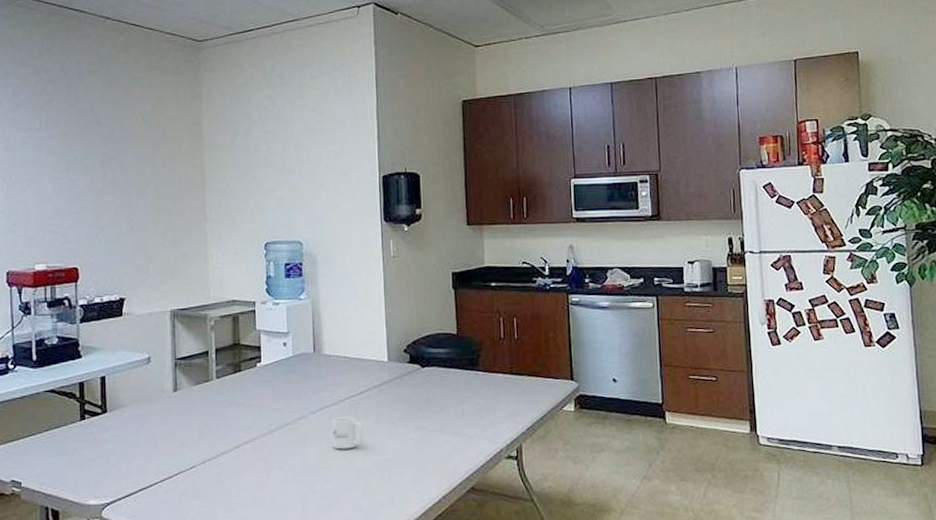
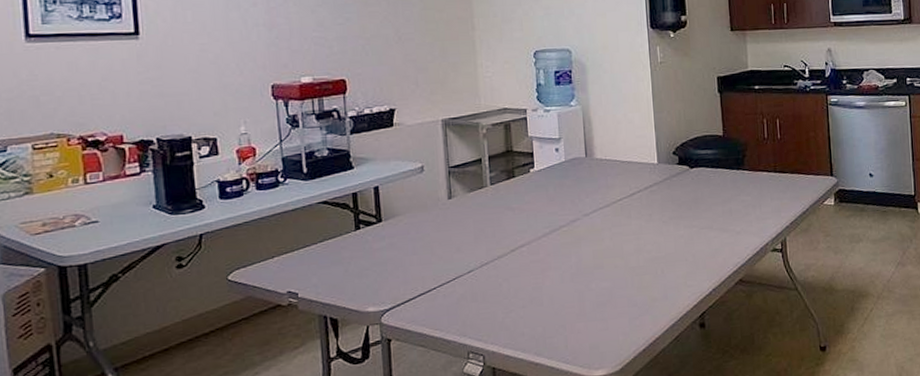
mug: present [332,417,364,450] -> none [606,217,637,249]

